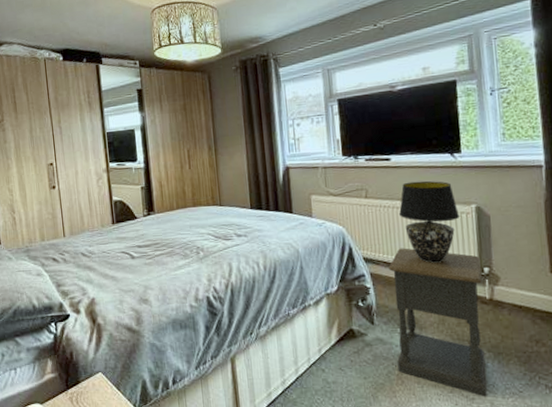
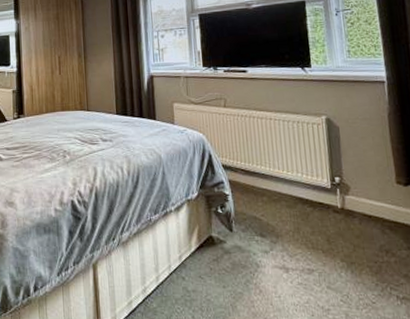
nightstand: present [388,248,487,397] -> none [246,156,342,308]
table lamp: present [399,180,460,263] -> none [255,92,312,171]

